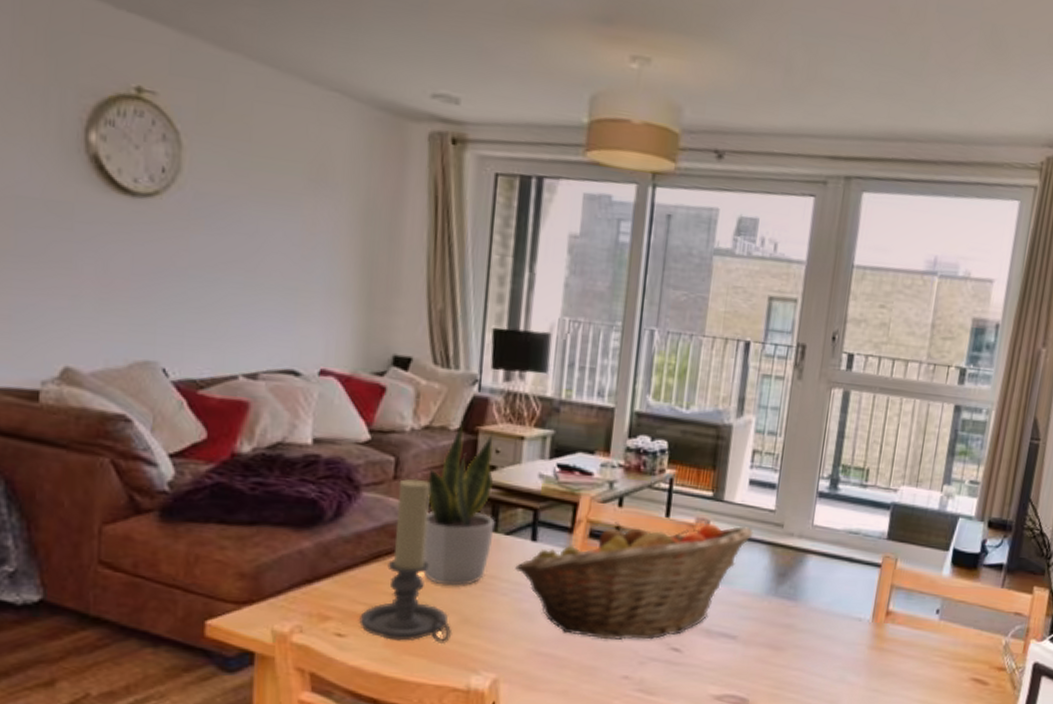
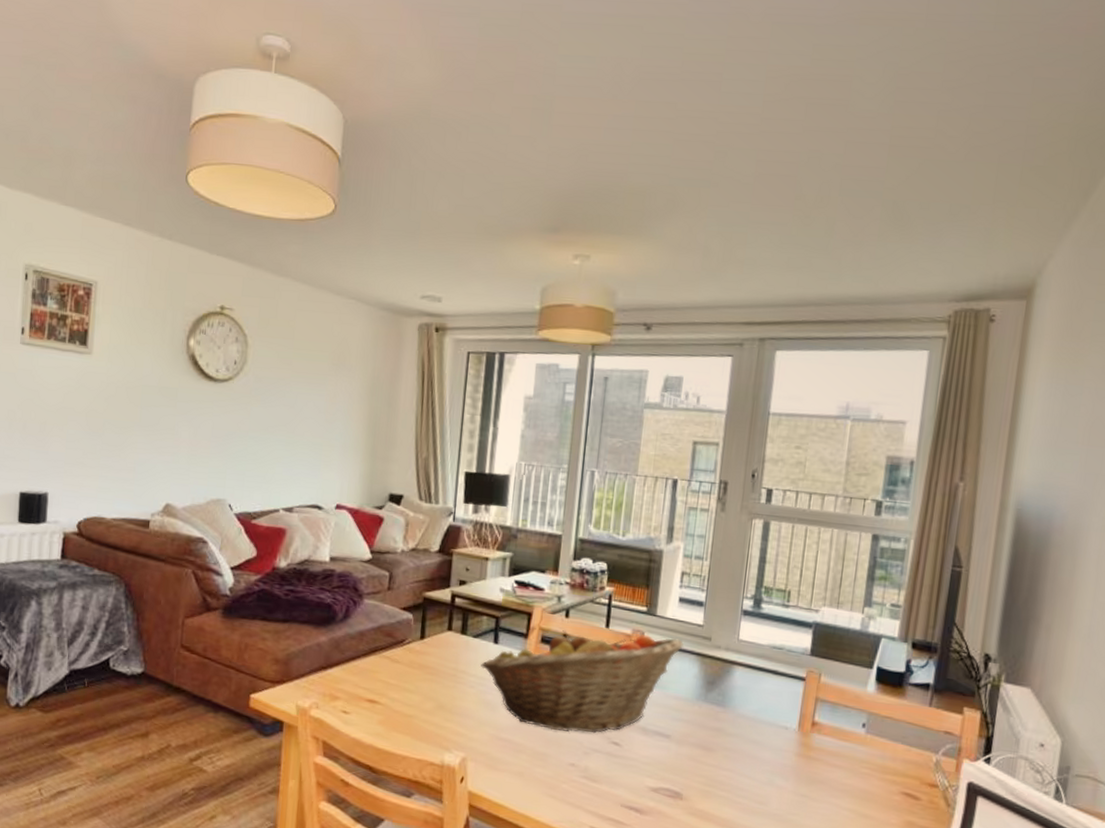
candle holder: present [358,478,452,643] -> none [359,590,431,725]
potted plant: present [423,420,495,586] -> none [409,544,465,678]

